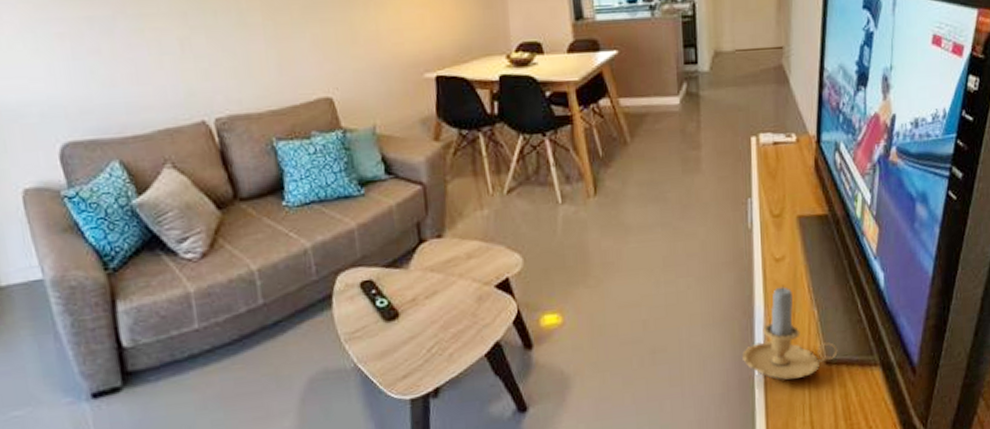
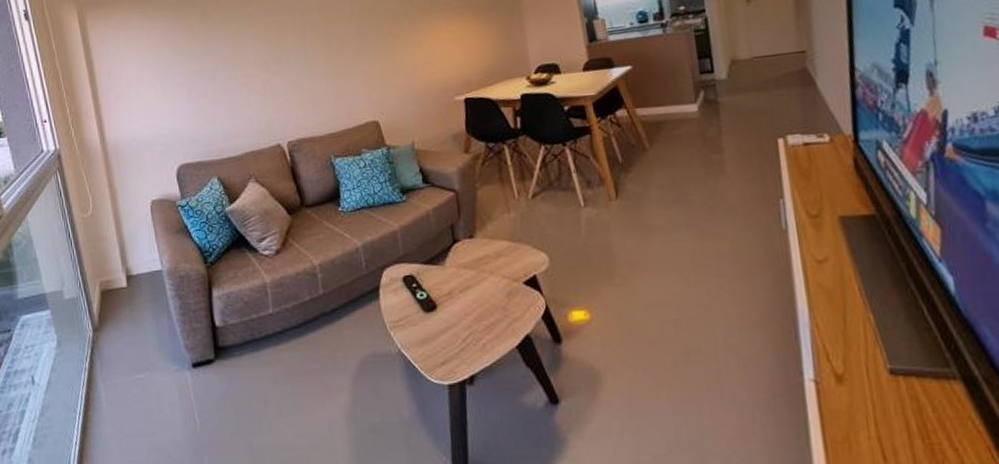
candle: present [742,285,838,380] -> none [787,288,904,390]

